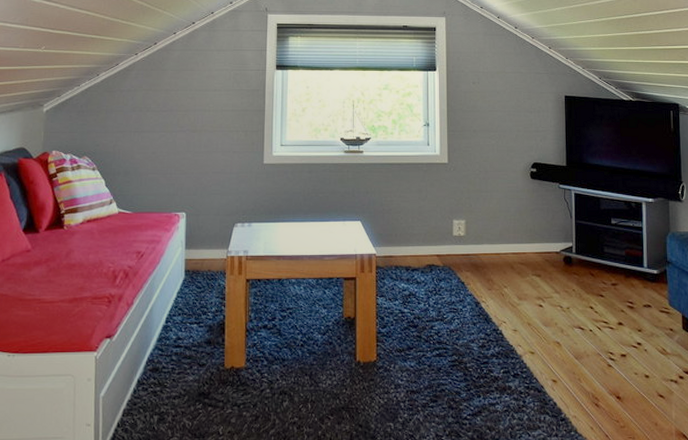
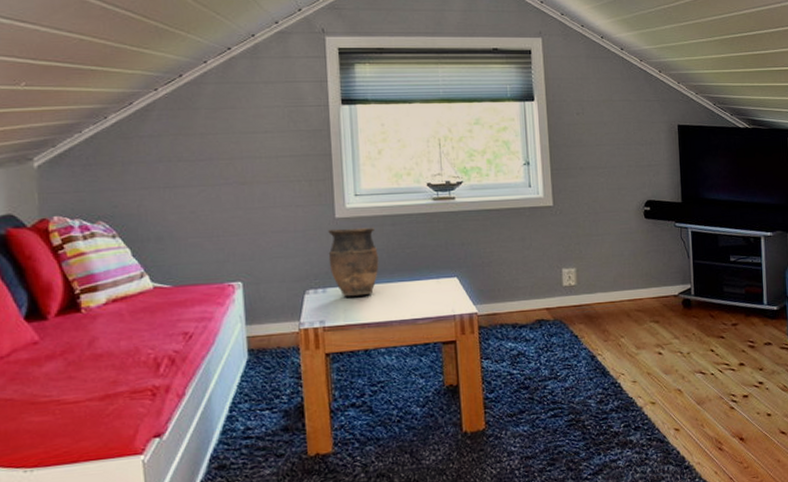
vase: none [255,173,296,232] -> present [328,227,379,297]

